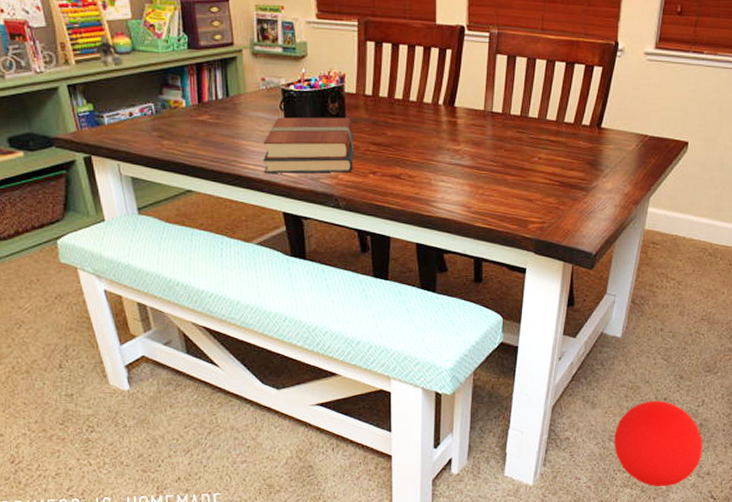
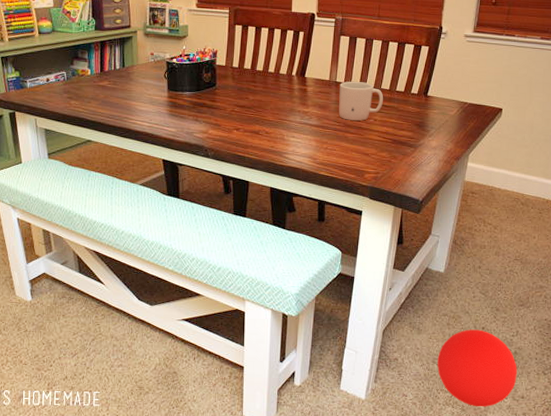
toy animal: present [94,35,123,65] -> none [23,20,44,42]
books: present [263,117,354,173] -> none [149,84,222,129]
mug: none [496,110,550,160] -> present [339,81,384,121]

